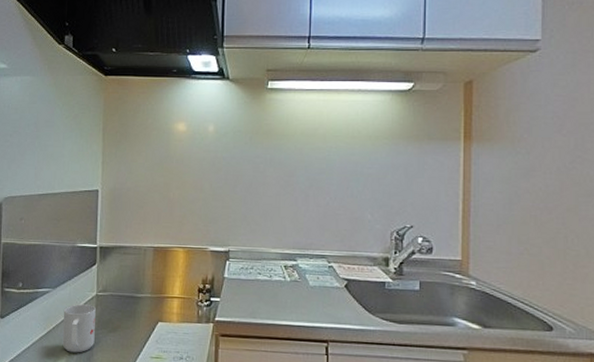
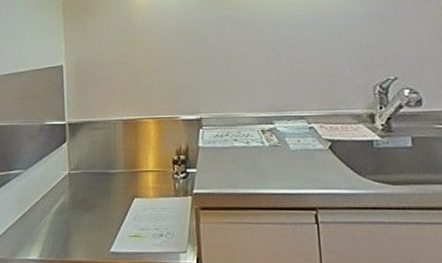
mug: present [62,304,96,353] -> none [37,184,71,235]

